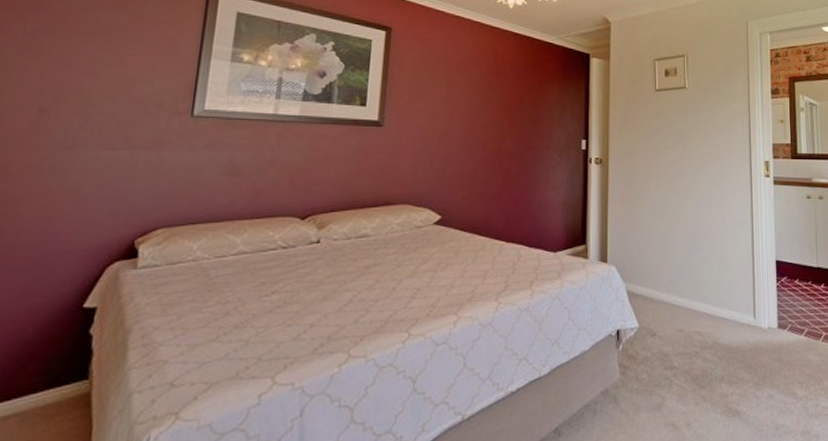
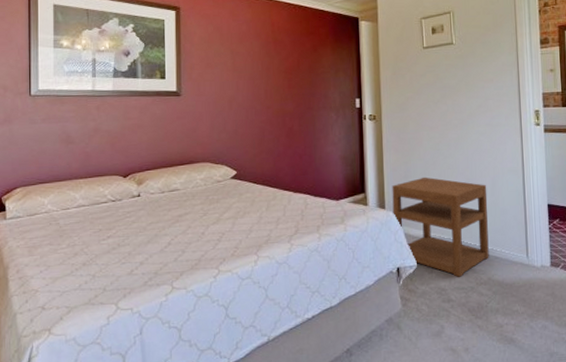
nightstand: none [615,228,716,341] -> present [392,177,489,277]

